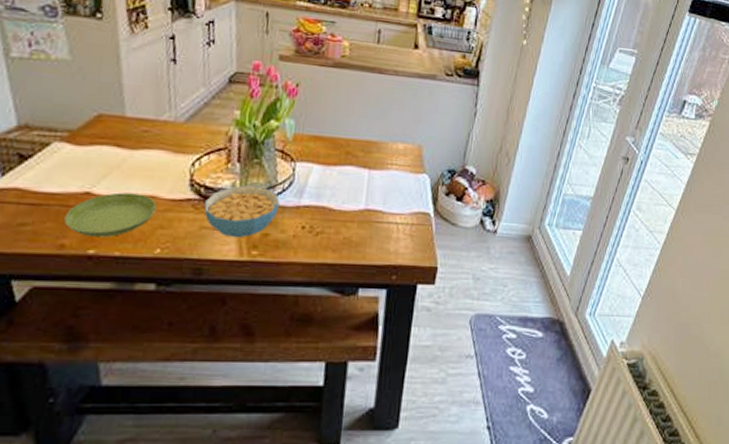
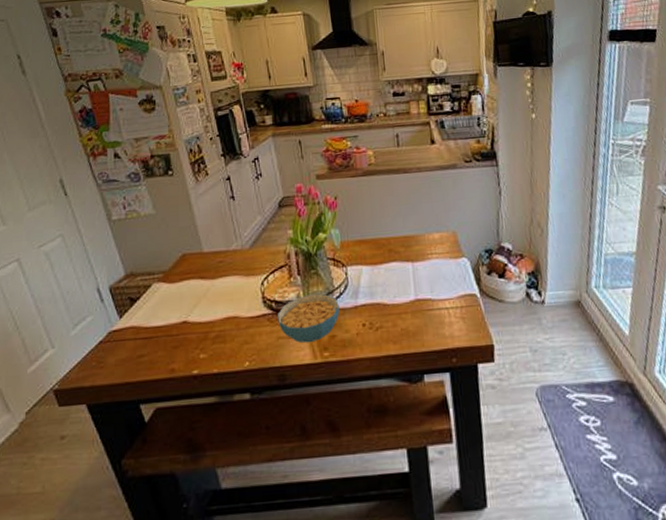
saucer: present [64,192,157,238] -> none [170,316,240,359]

